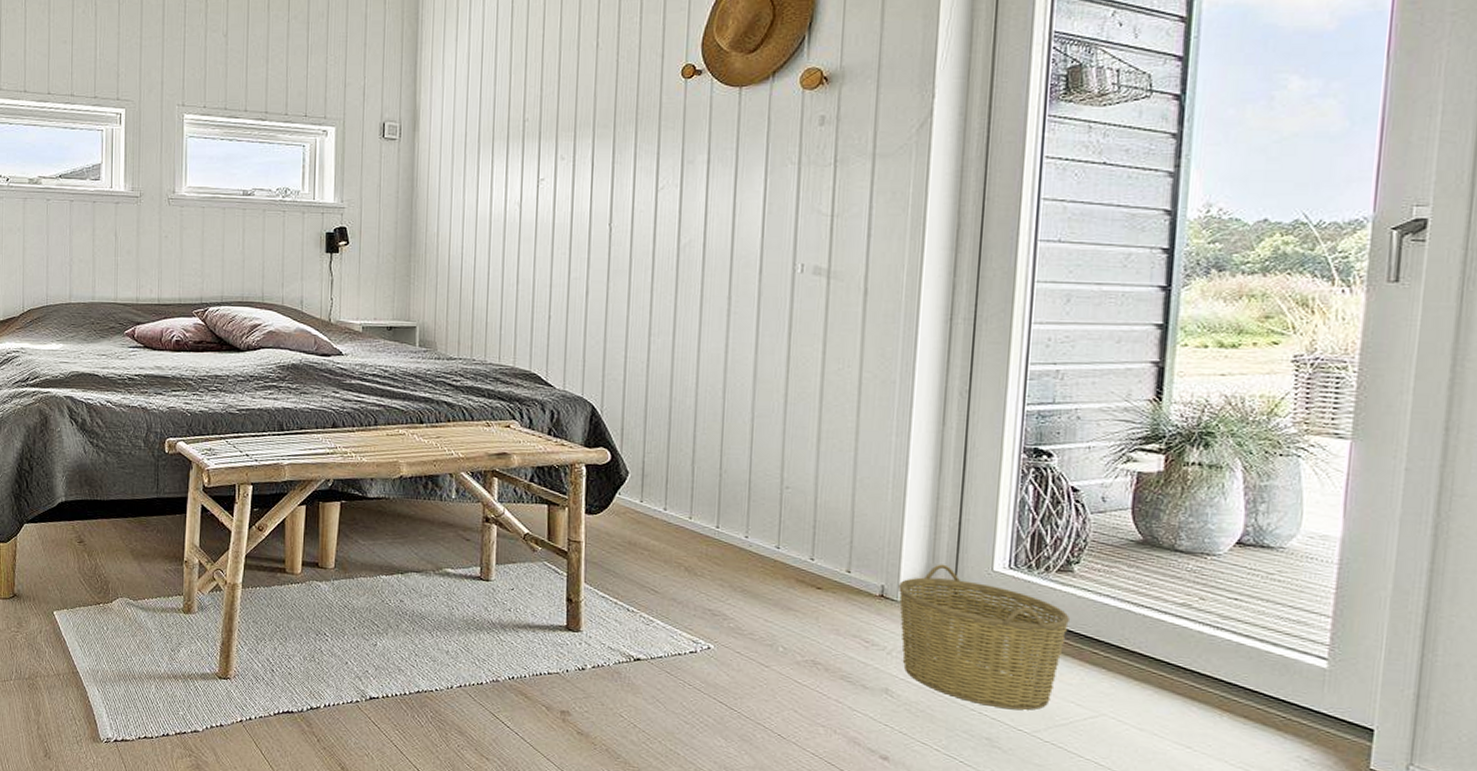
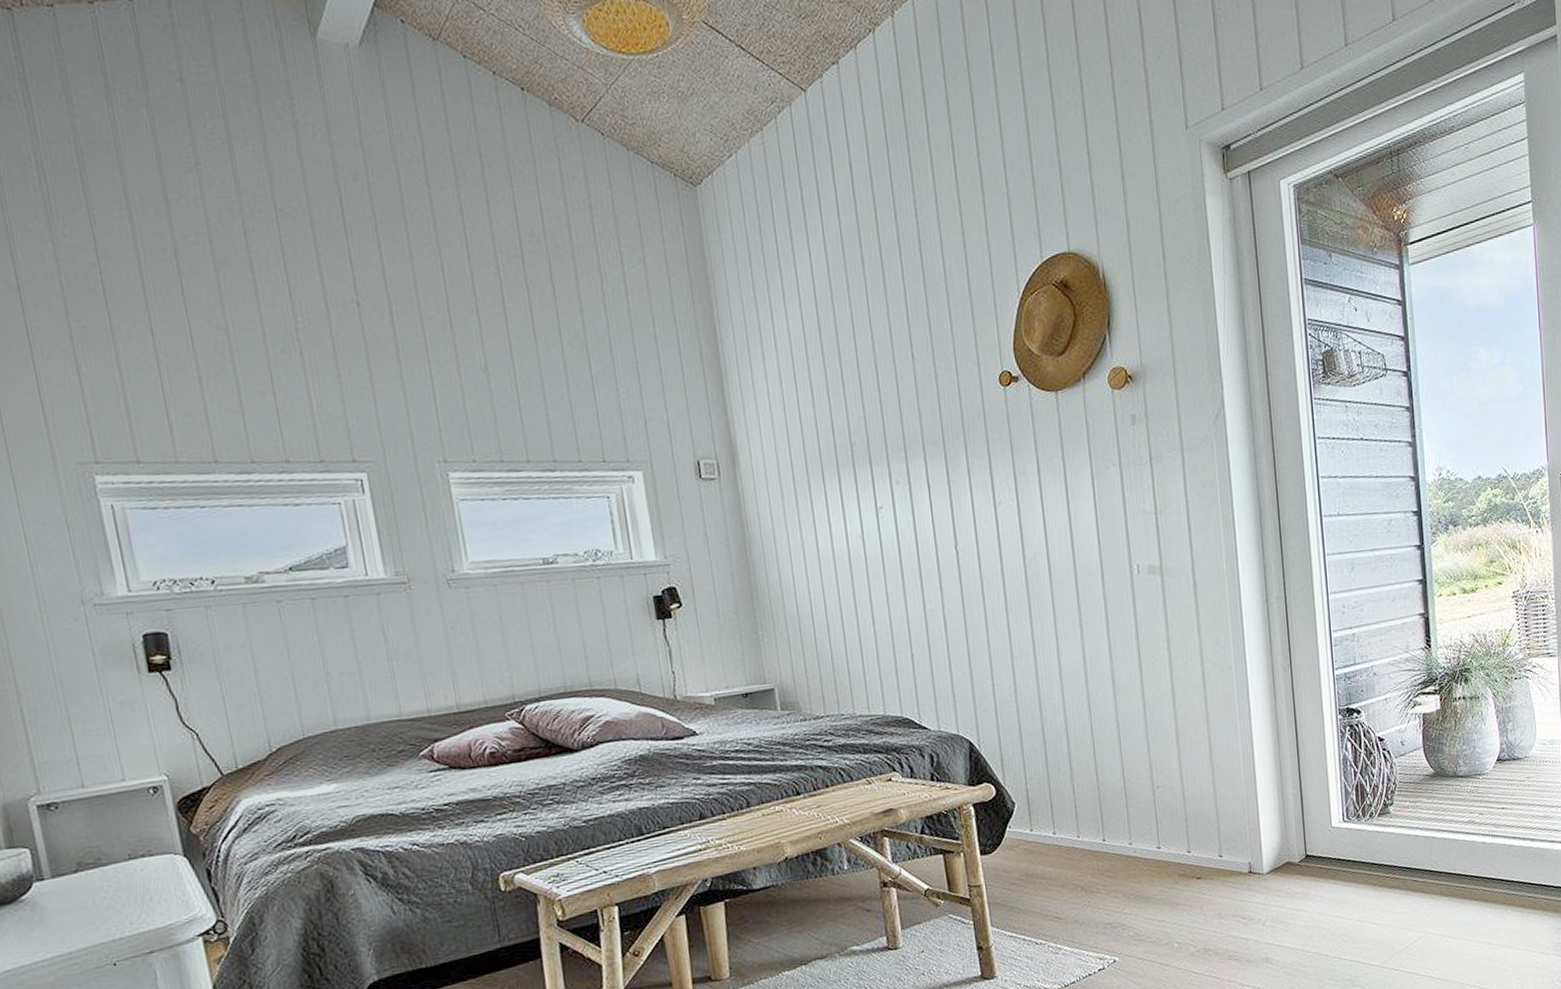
basket: present [899,564,1070,710] -> none [1262,830,1394,951]

